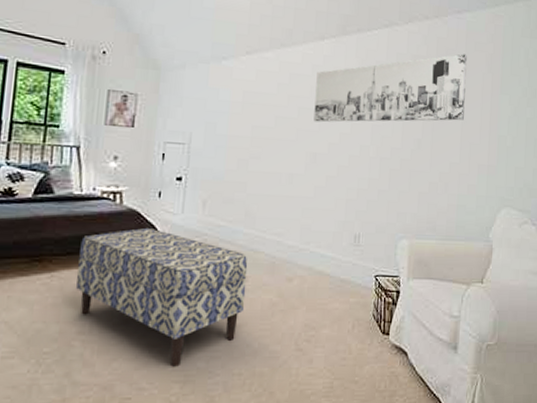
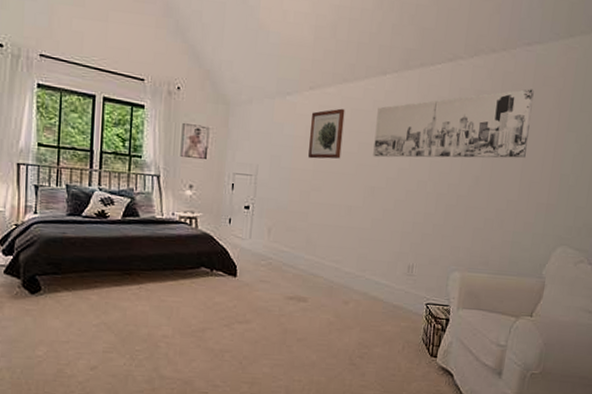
bench: present [76,227,248,367] -> none [160,249,308,370]
wall art: none [246,73,284,125] -> present [308,108,345,159]

